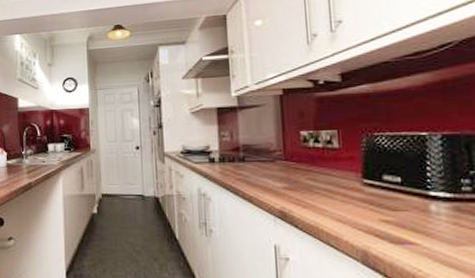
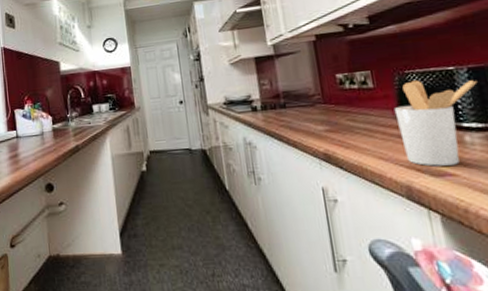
utensil holder: none [358,143,451,234] -> present [394,80,477,166]

